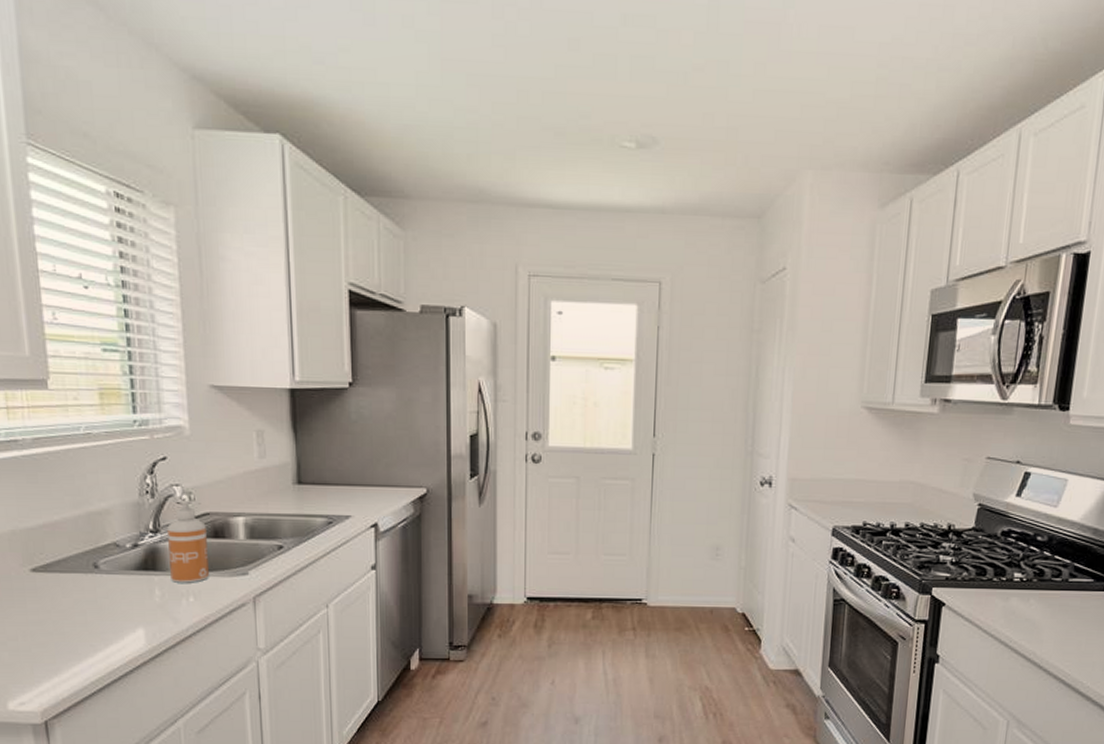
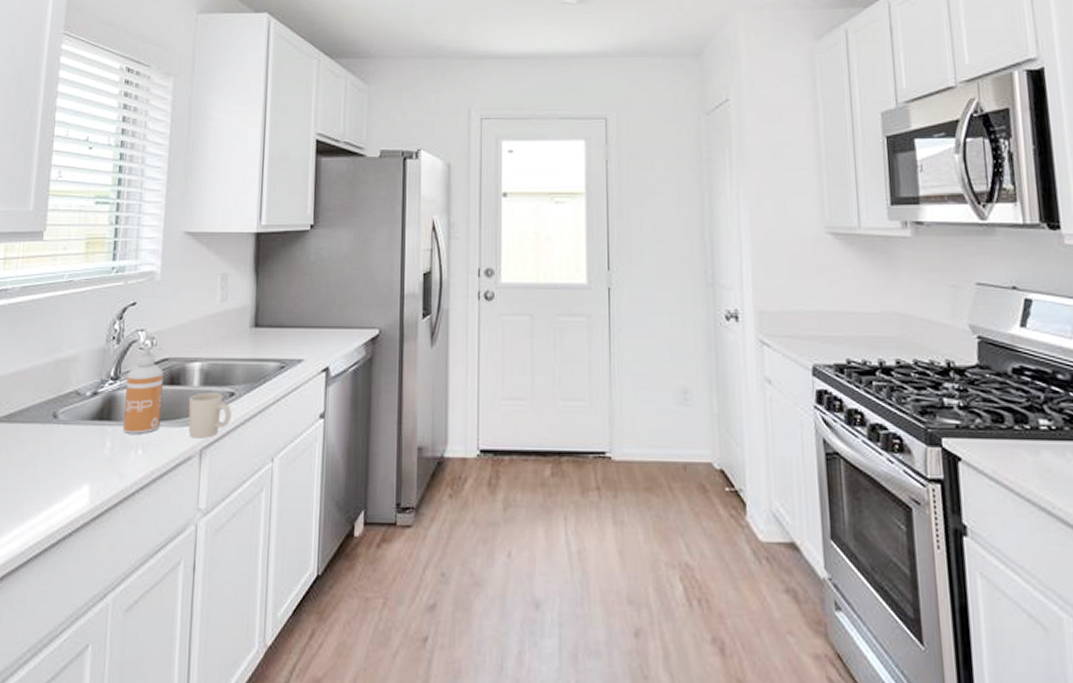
mug: none [235,545,282,587] -> present [188,392,231,439]

